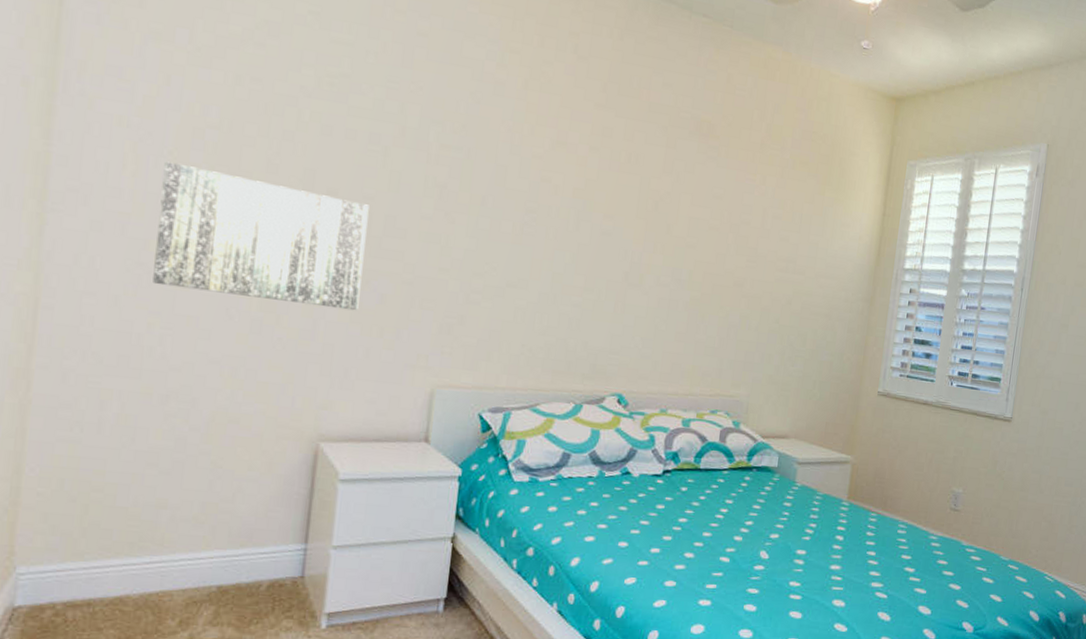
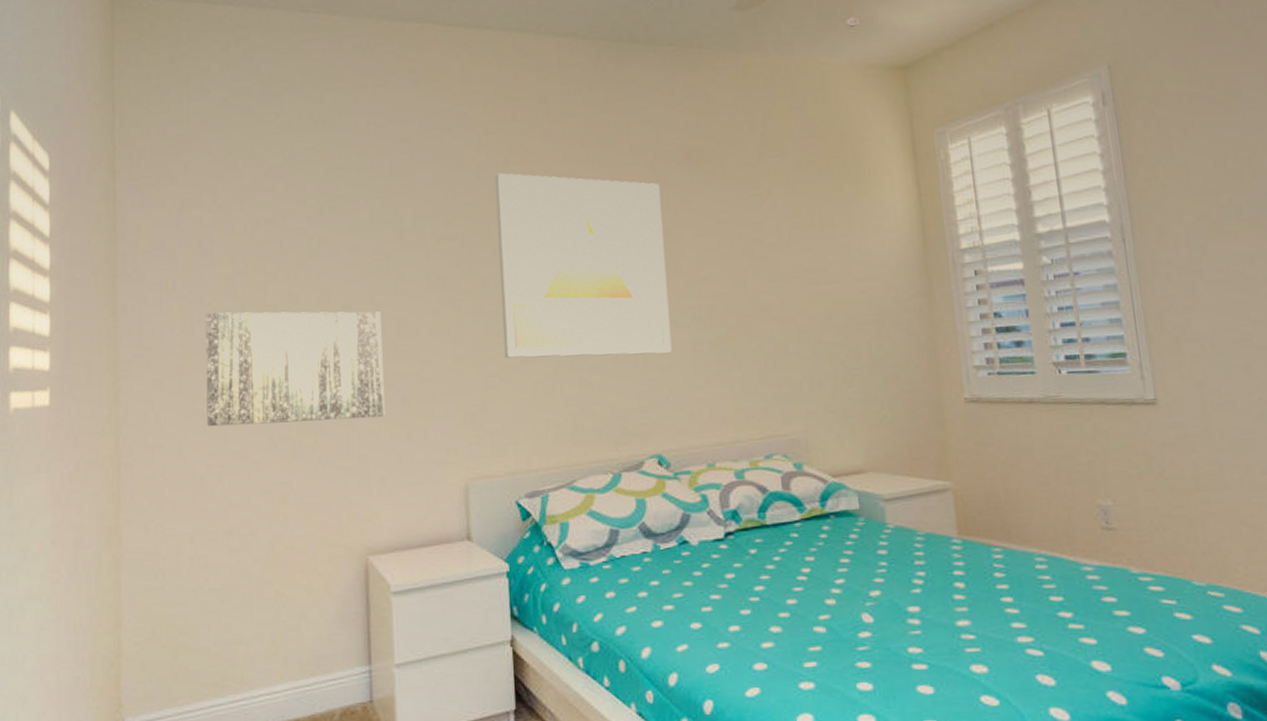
wall art: none [491,95,668,305] -> present [494,173,672,358]

